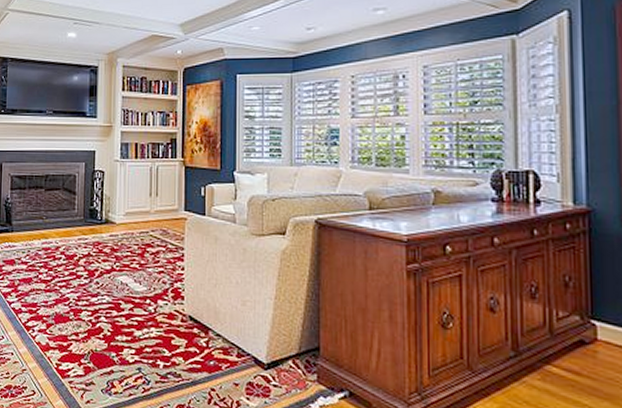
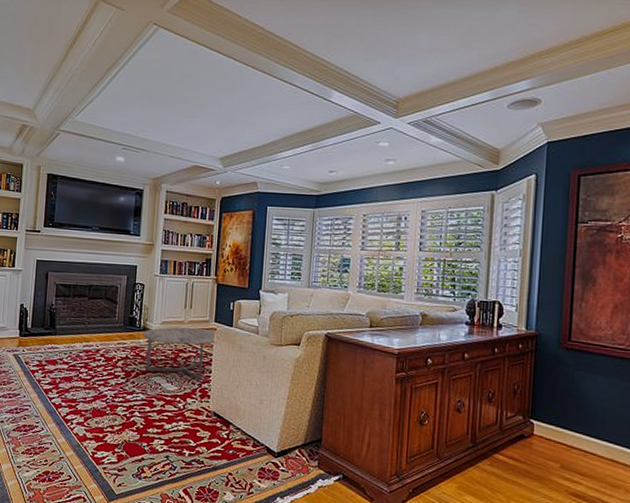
coffee table: none [105,217,188,280] -> present [143,327,218,381]

